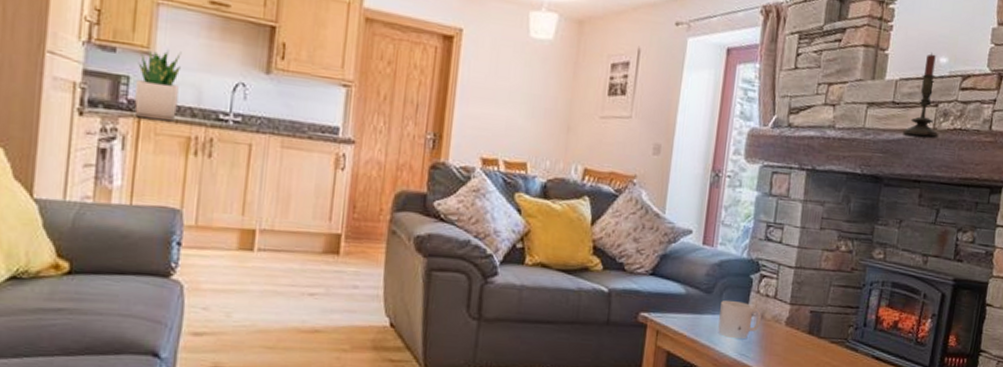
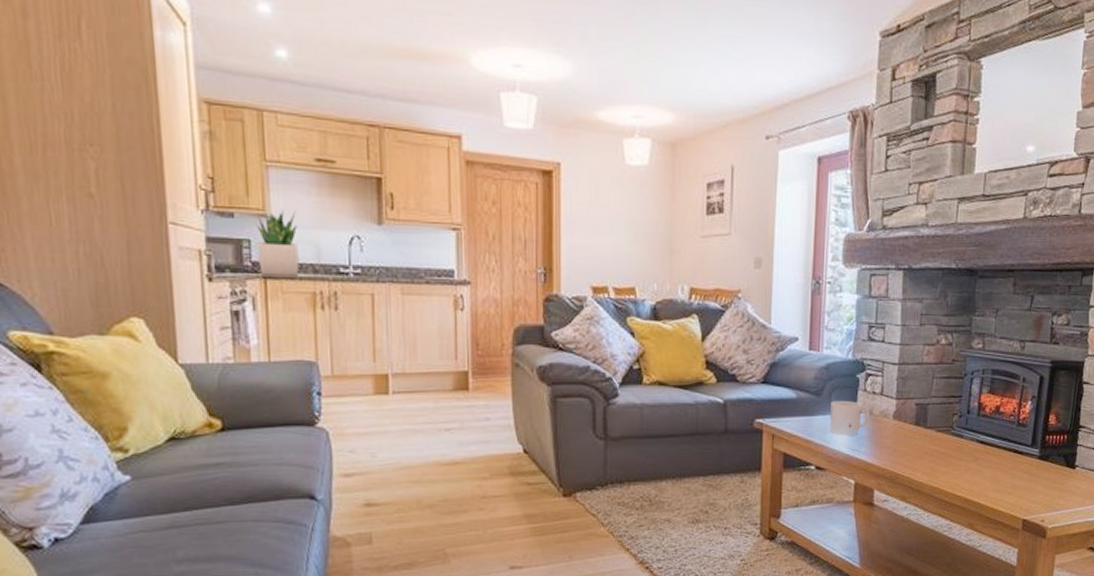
candle: present [903,52,939,139] -> none [995,142,1030,228]

